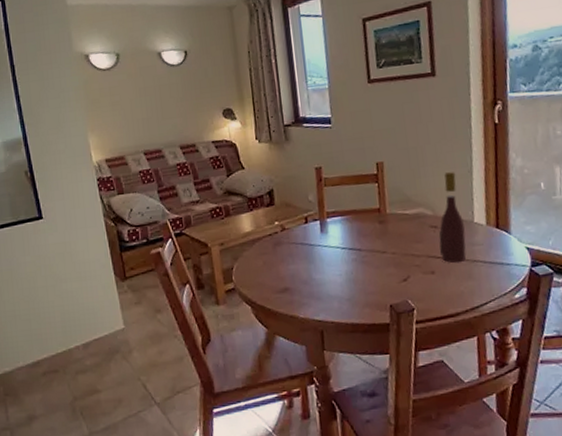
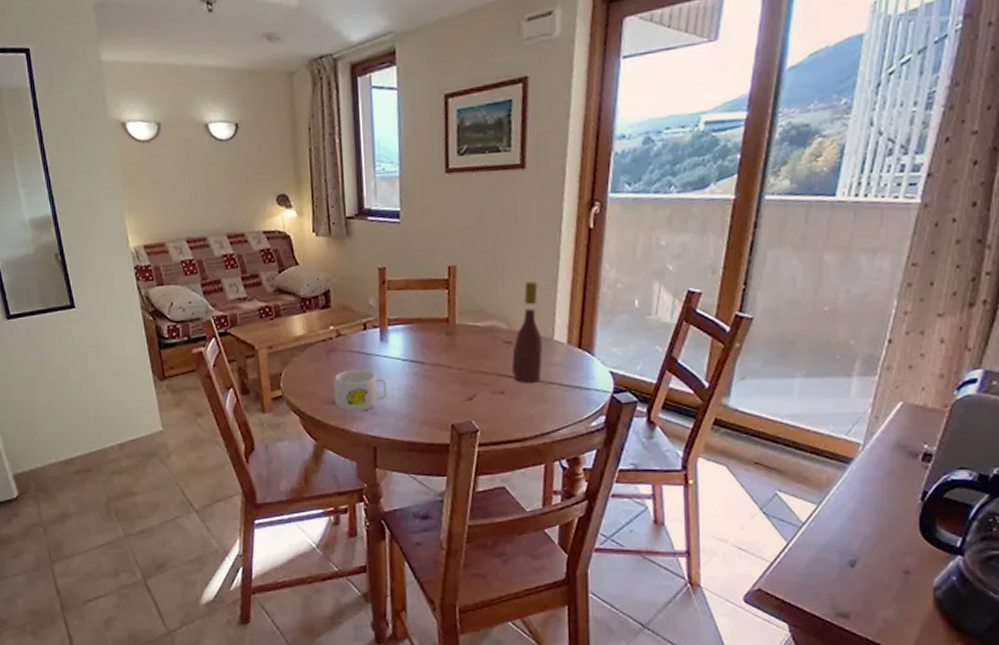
mug: none [281,259,330,299] -> present [333,369,387,412]

